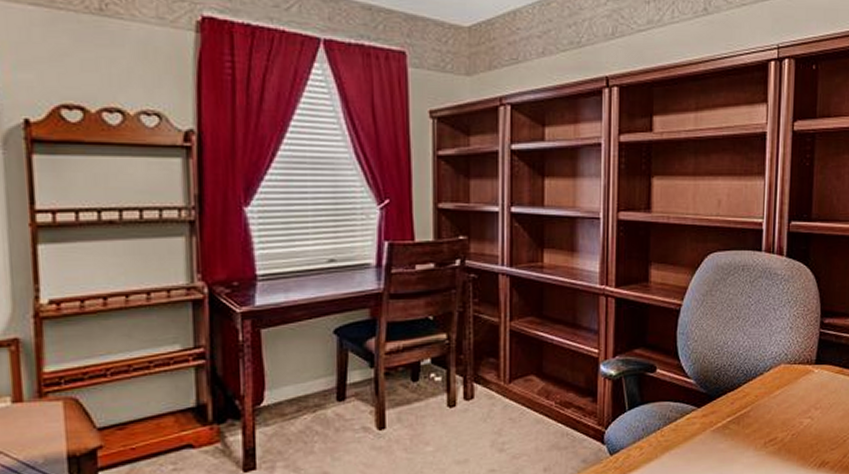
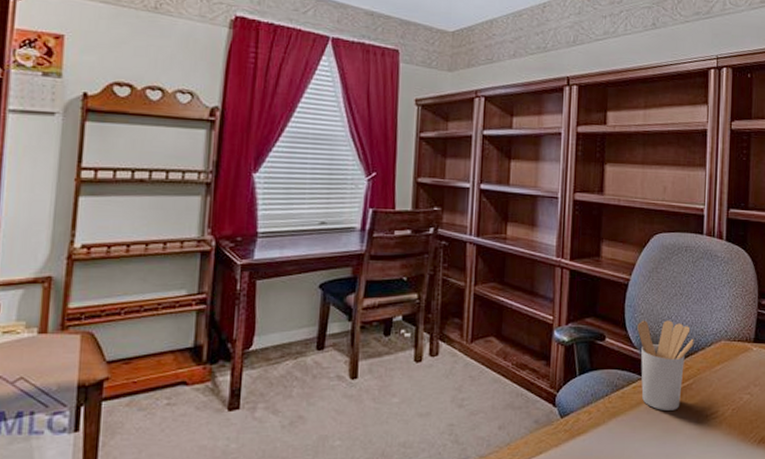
utensil holder: none [690,346,752,441] -> present [637,320,694,410]

